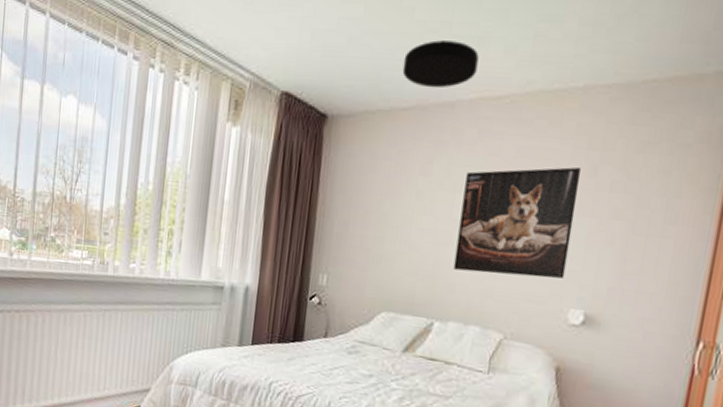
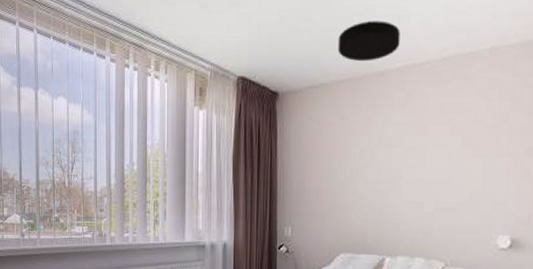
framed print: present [453,167,582,279] -> none [397,117,496,212]

